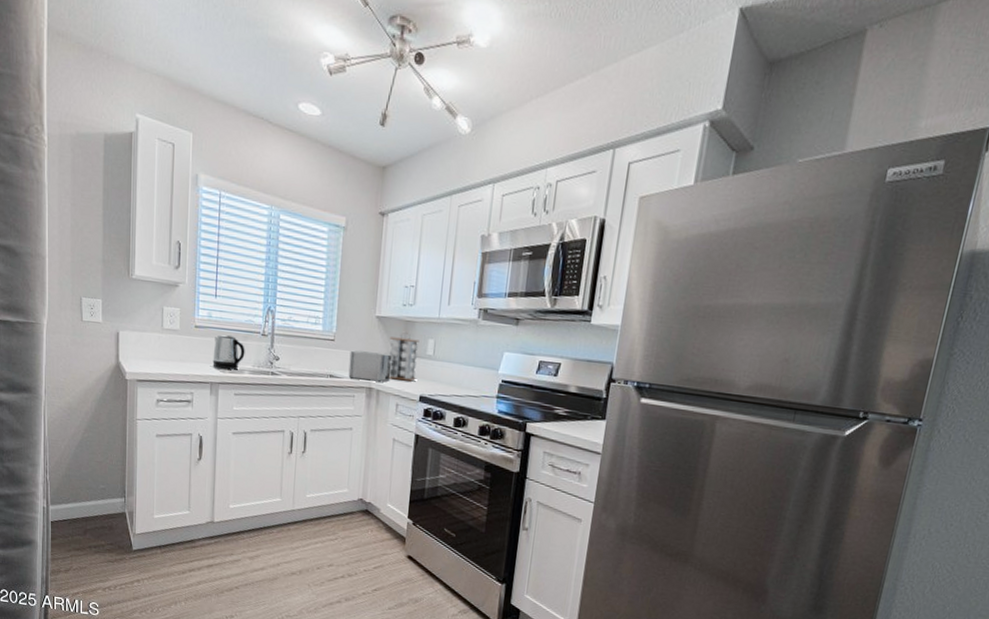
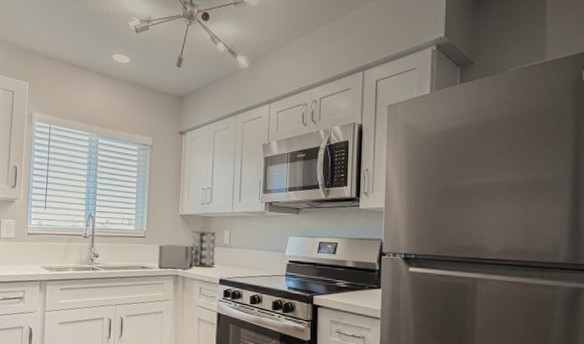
kettle: present [212,334,245,370] -> none [42,238,70,268]

